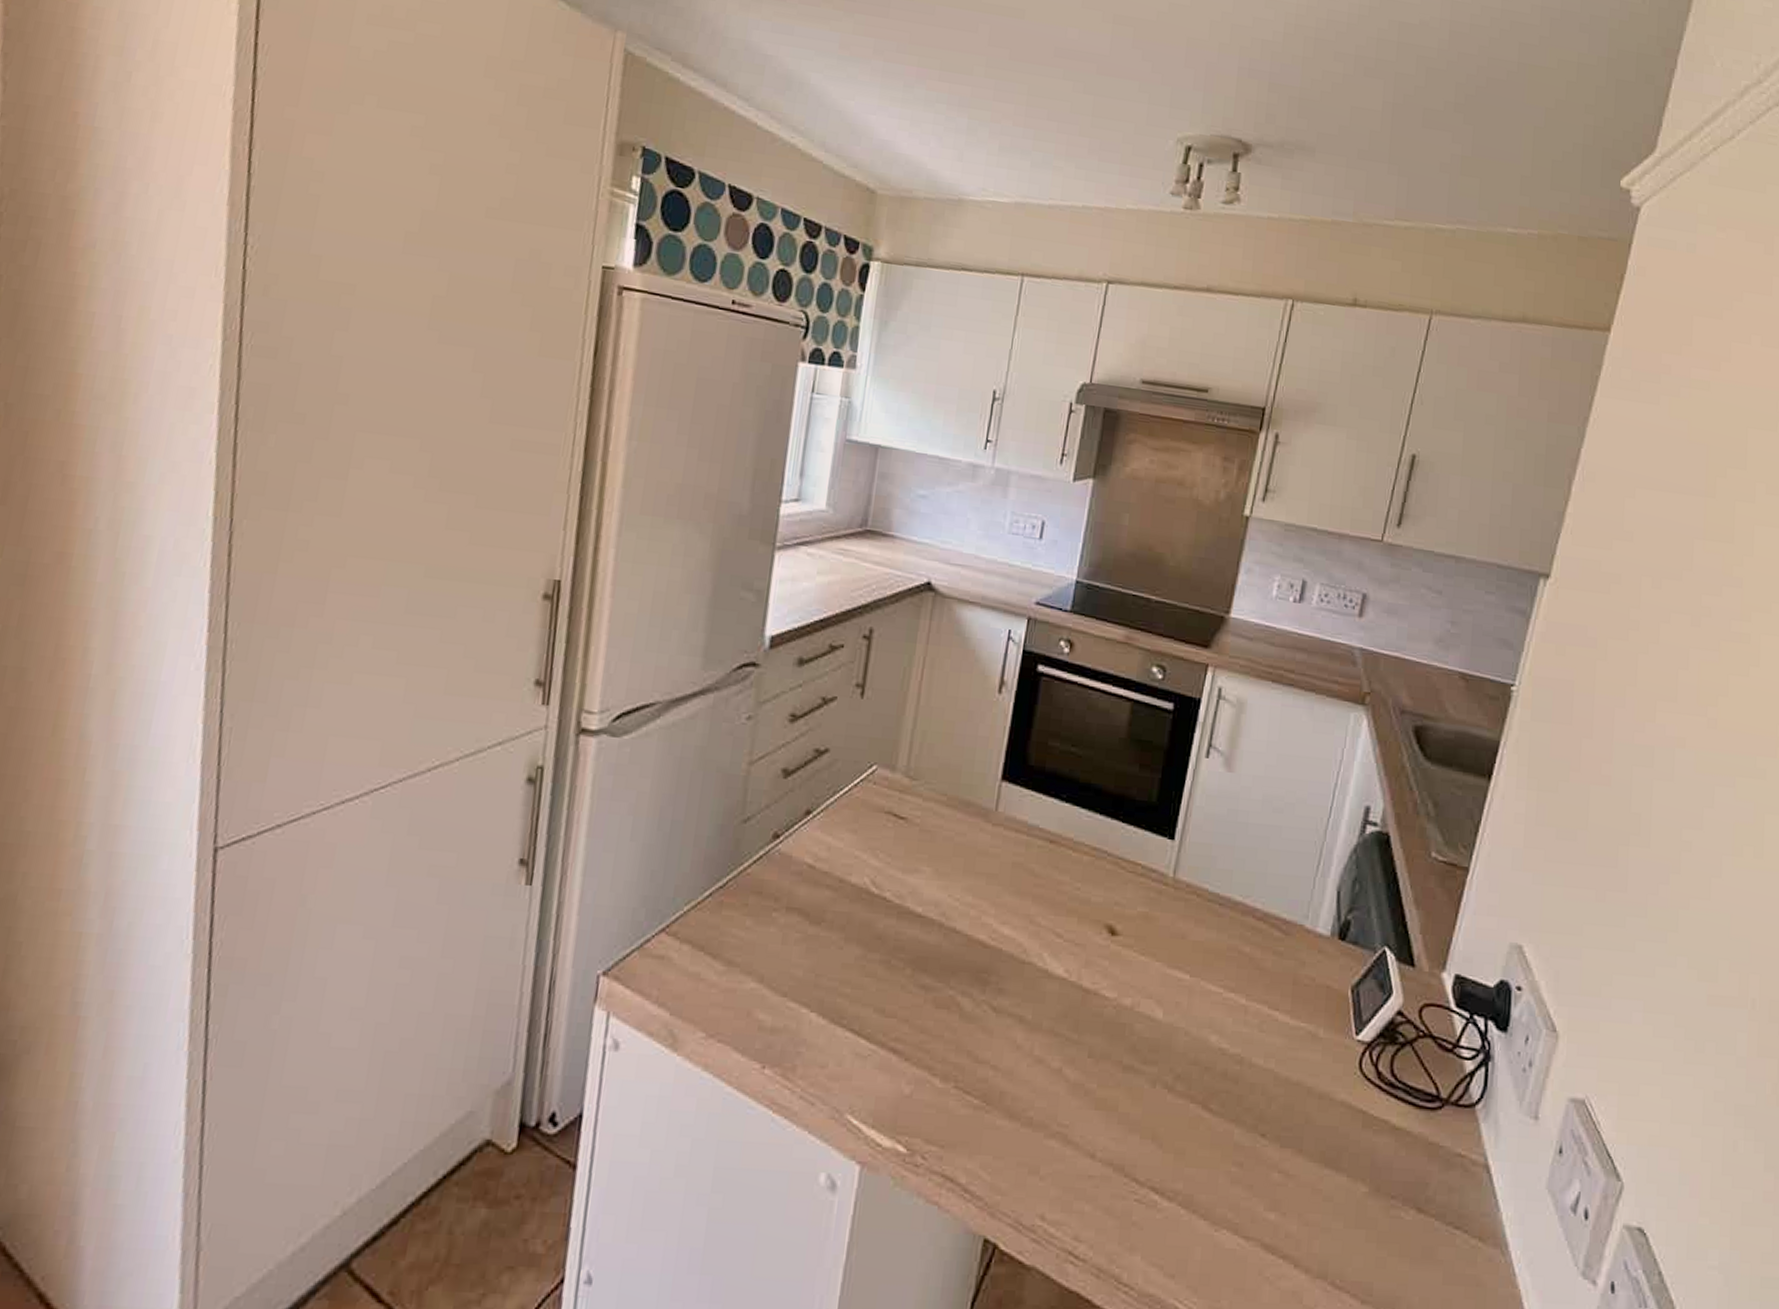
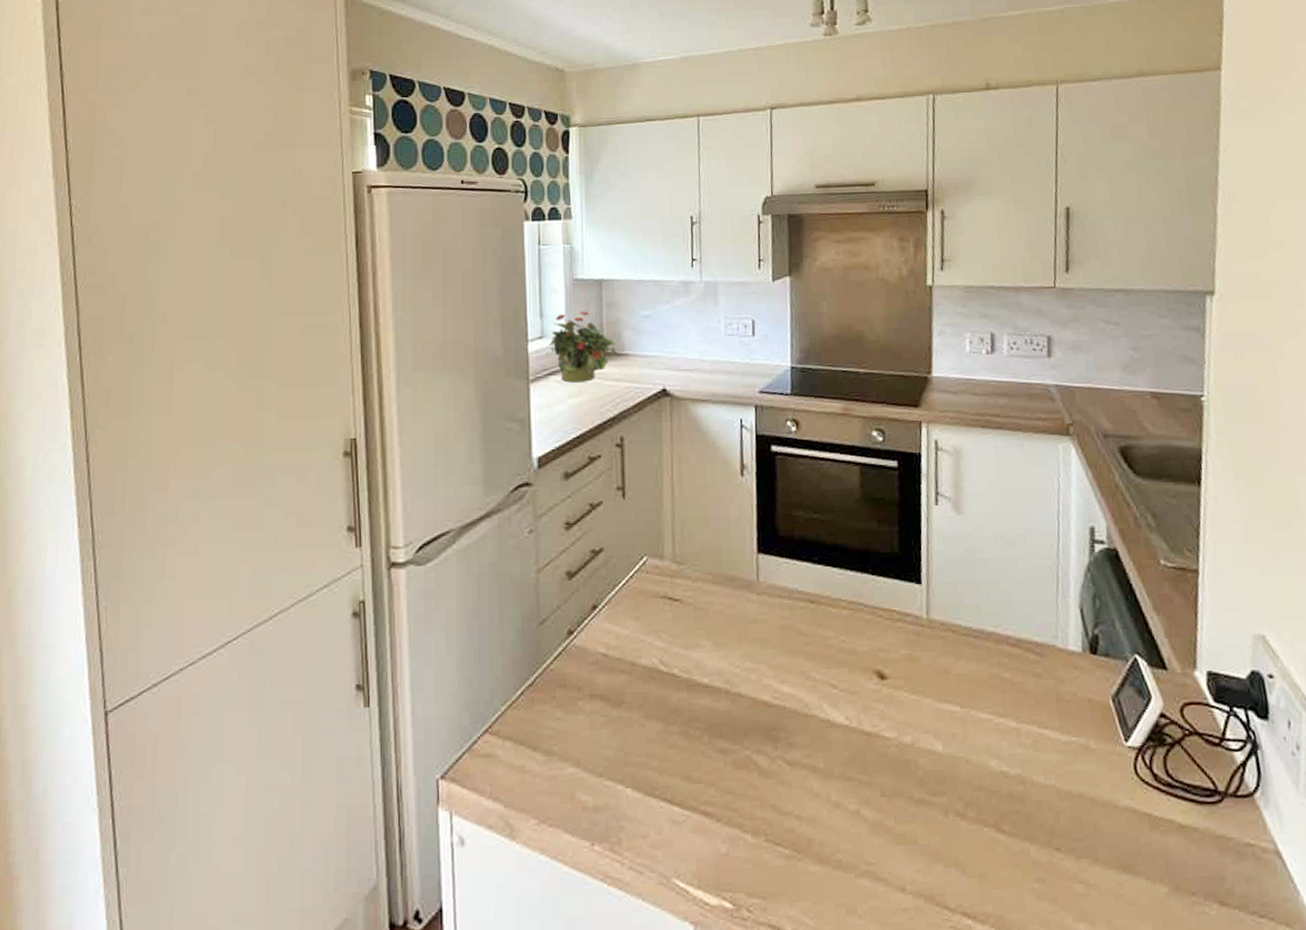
potted plant: none [805,476,882,559] -> present [549,310,617,383]

